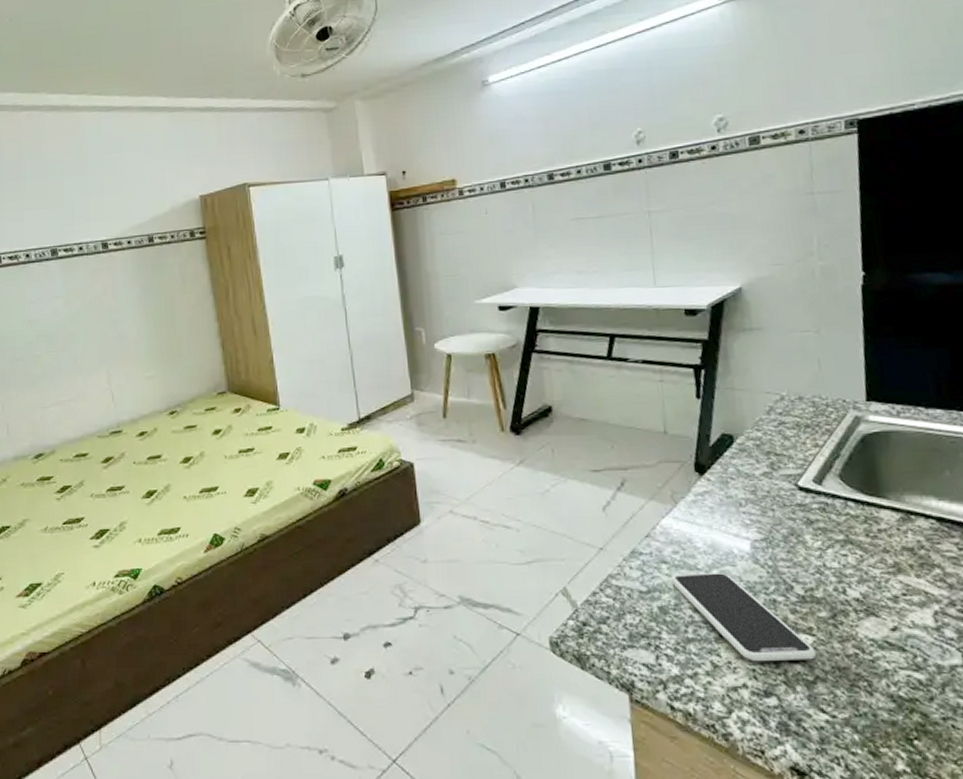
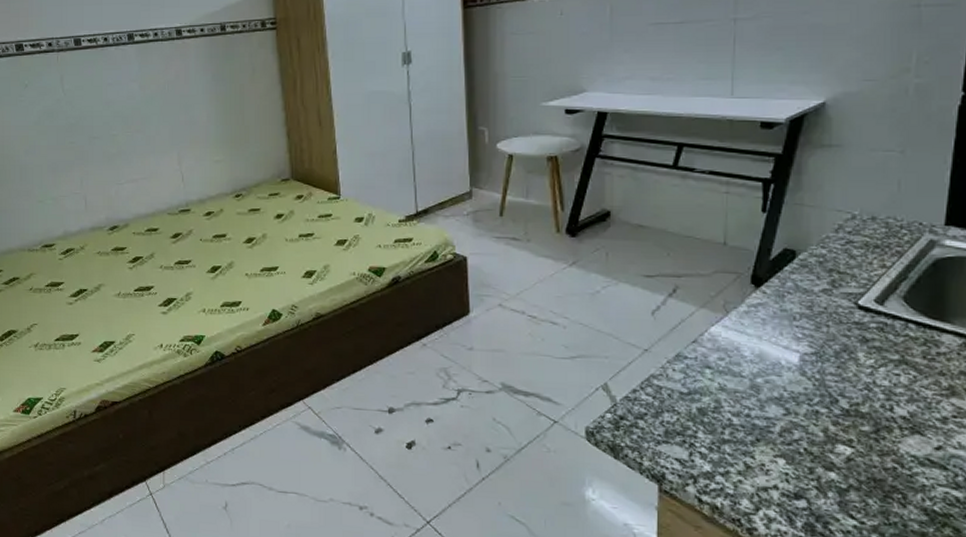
smartphone: present [671,571,817,662] -> none [713,379,854,470]

